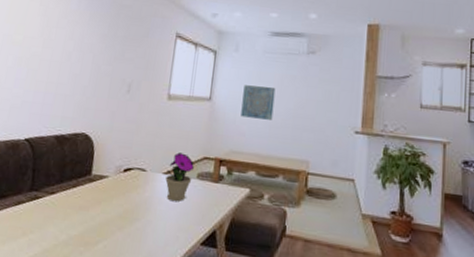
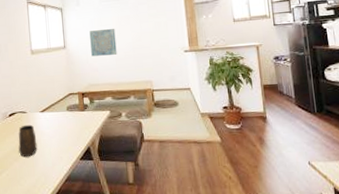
mug: none [126,186,152,229] -> present [18,124,38,158]
flower pot: present [165,152,194,201] -> none [42,93,64,131]

